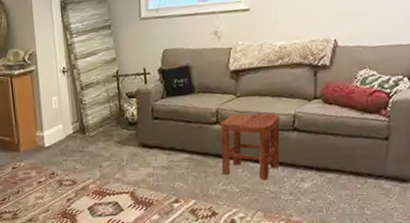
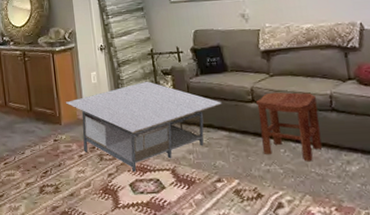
coffee table: none [24,104,186,197] -> present [65,81,222,173]

